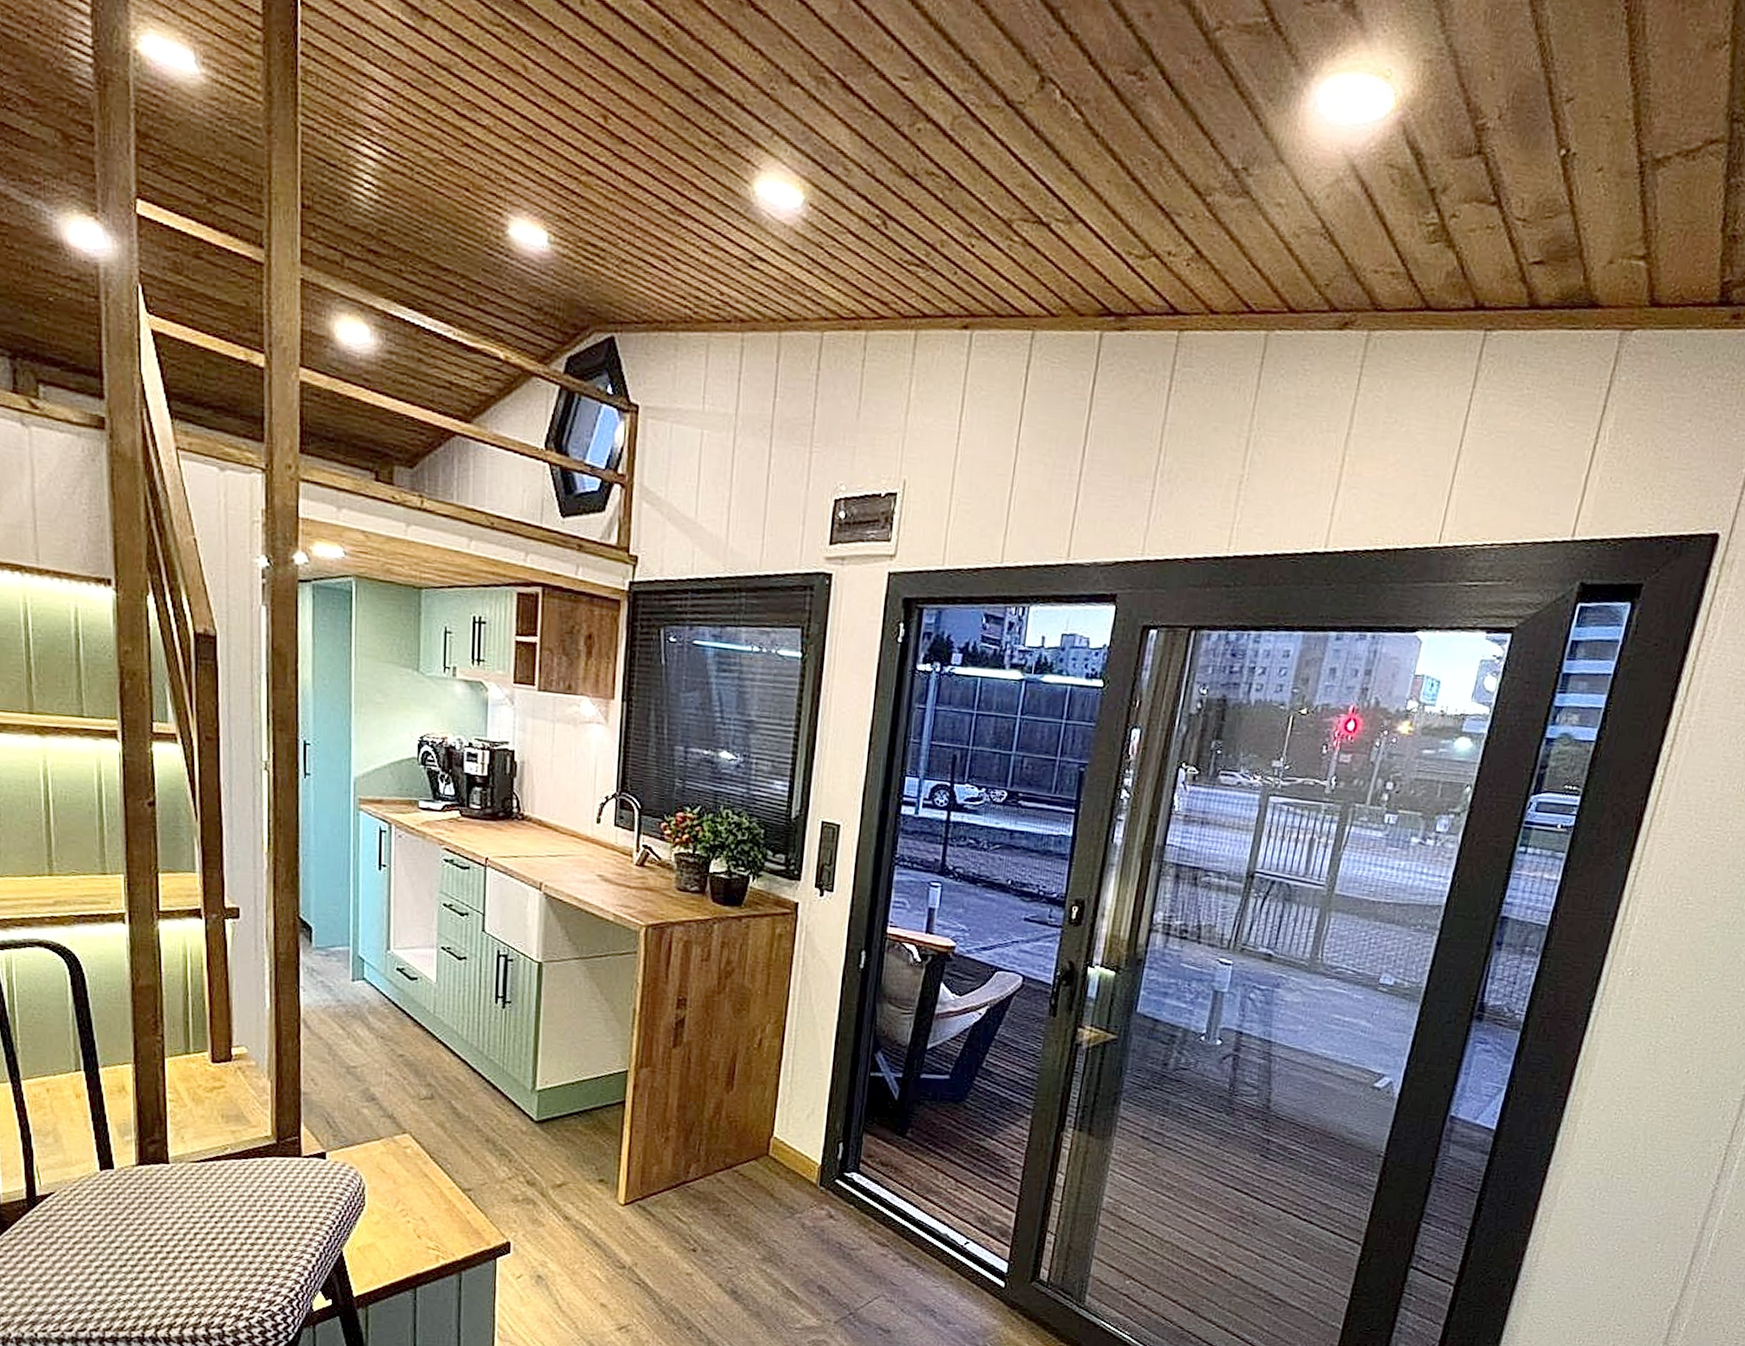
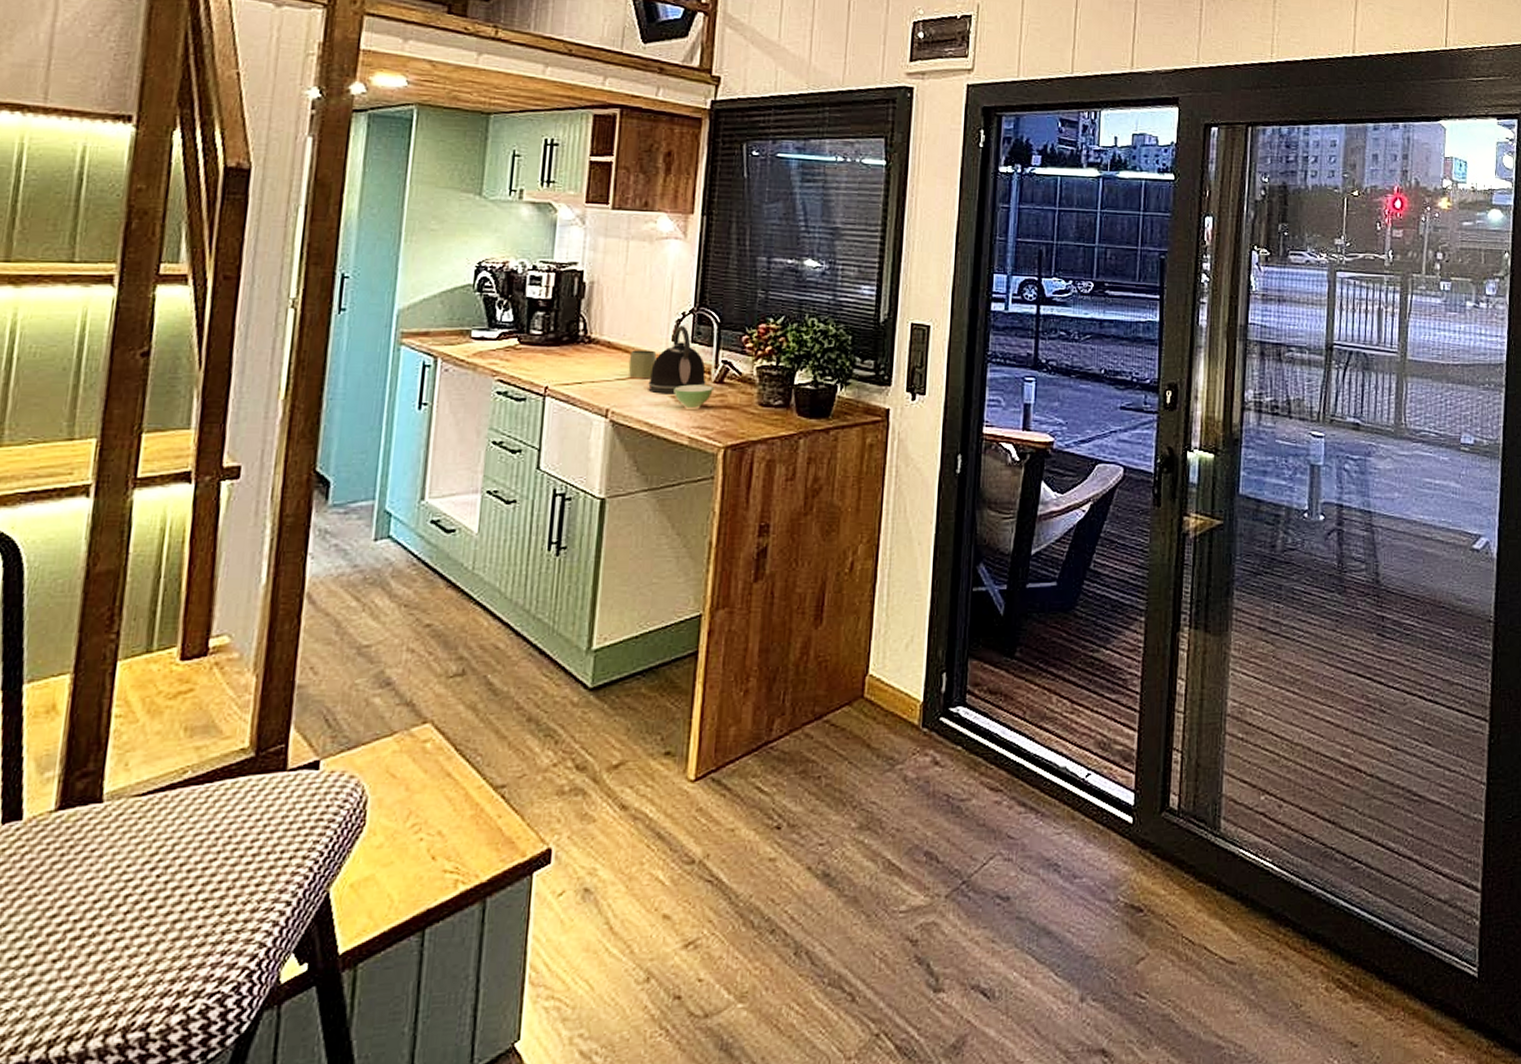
mug: none [558,829,583,858] -> present [628,350,657,379]
kettle: none [576,808,629,873] -> present [648,325,706,394]
bowl: none [599,865,637,890] -> present [674,384,715,411]

